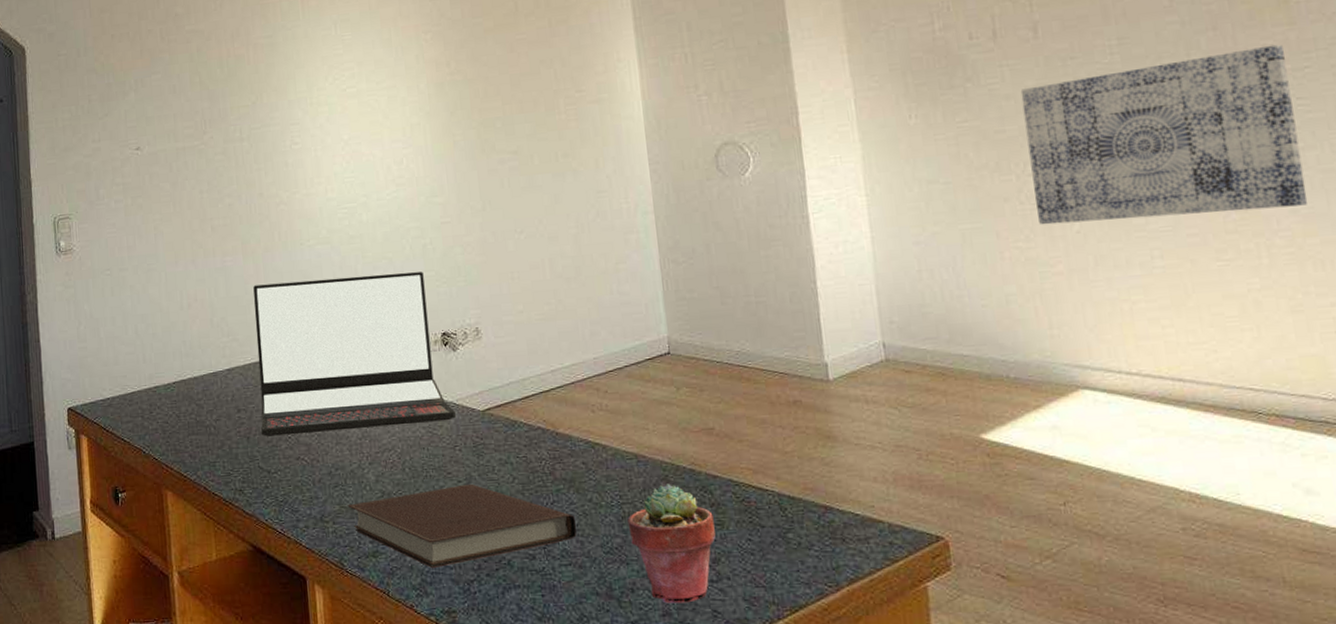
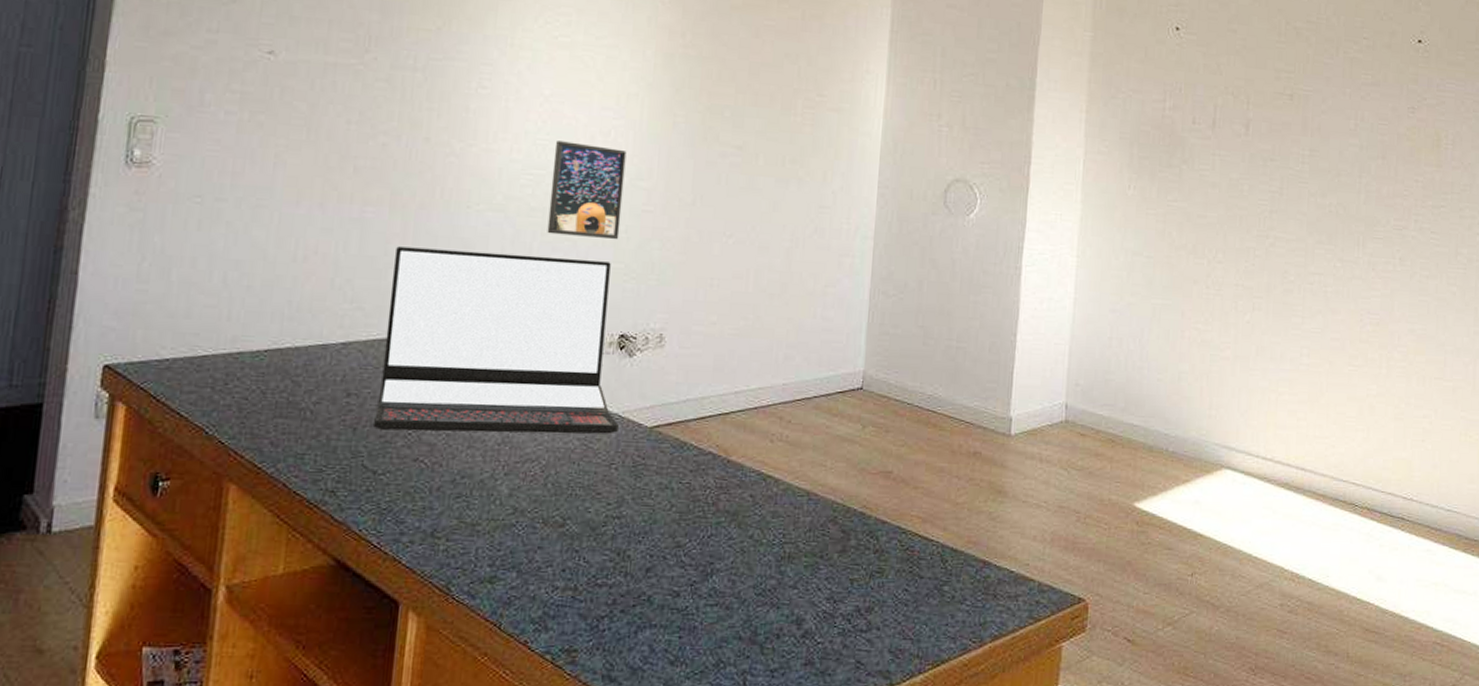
notebook: present [347,483,577,569] -> none [468,507,732,601]
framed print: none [360,173,426,256] -> present [547,141,627,240]
potted succulent: present [627,484,716,604] -> none [786,525,875,652]
wall art: present [1020,44,1308,225] -> none [1219,180,1429,327]

